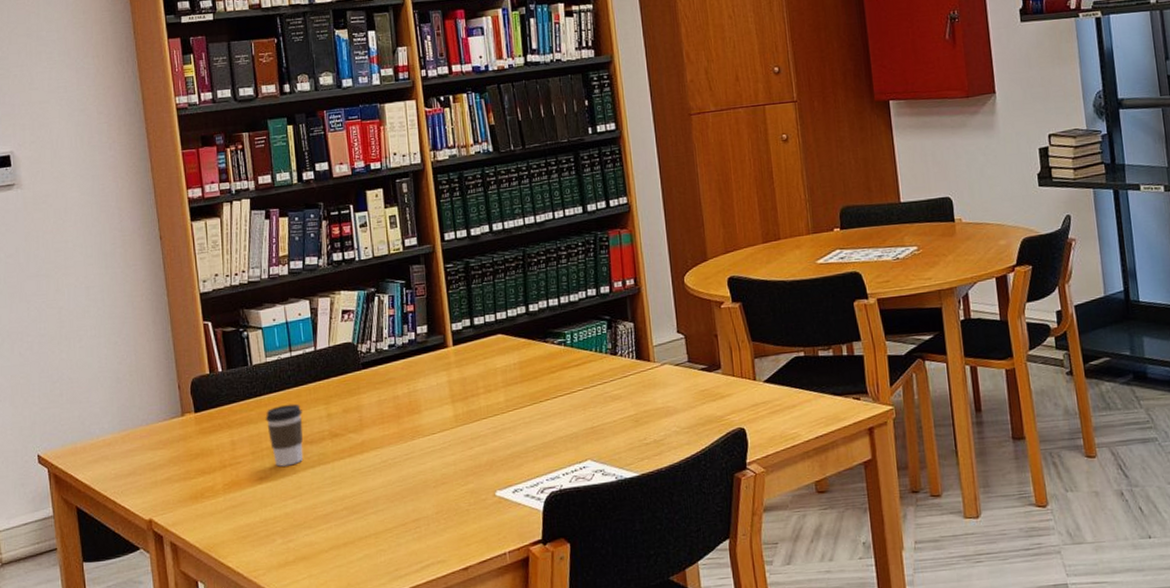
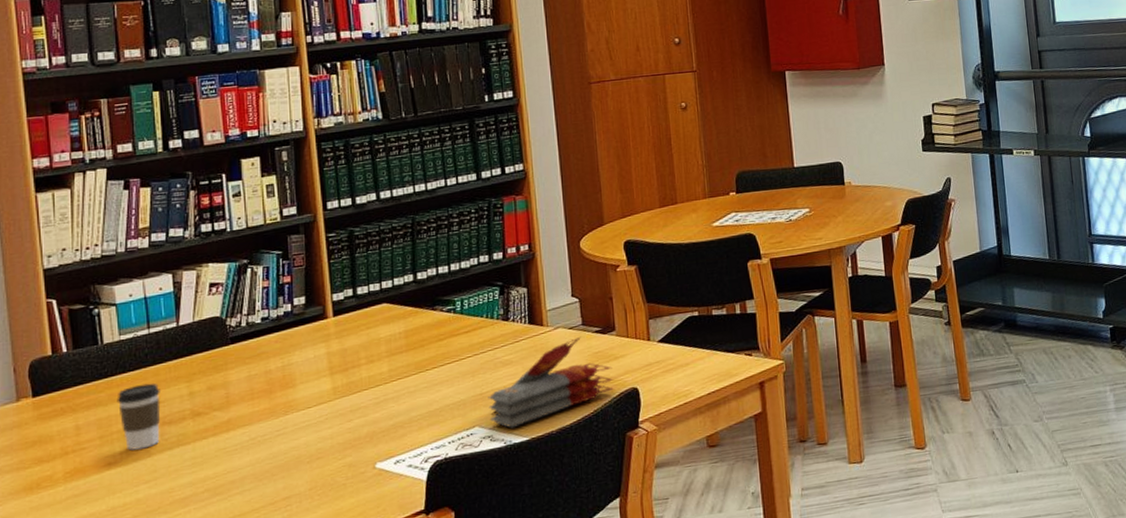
snack packets: none [599,373,721,463] -> present [488,336,614,428]

